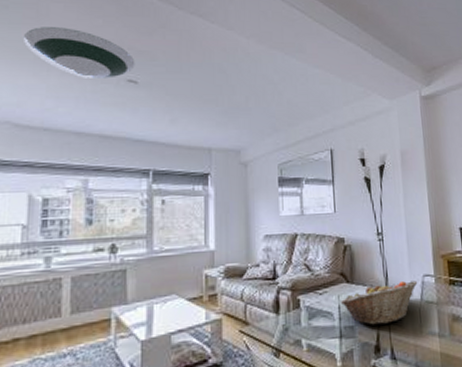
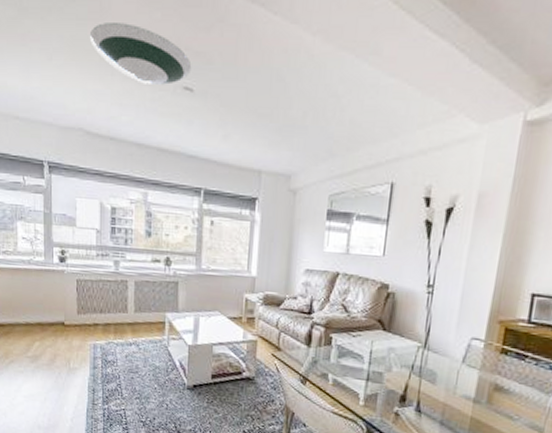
fruit basket: present [340,280,418,325] -> none [372,336,463,378]

